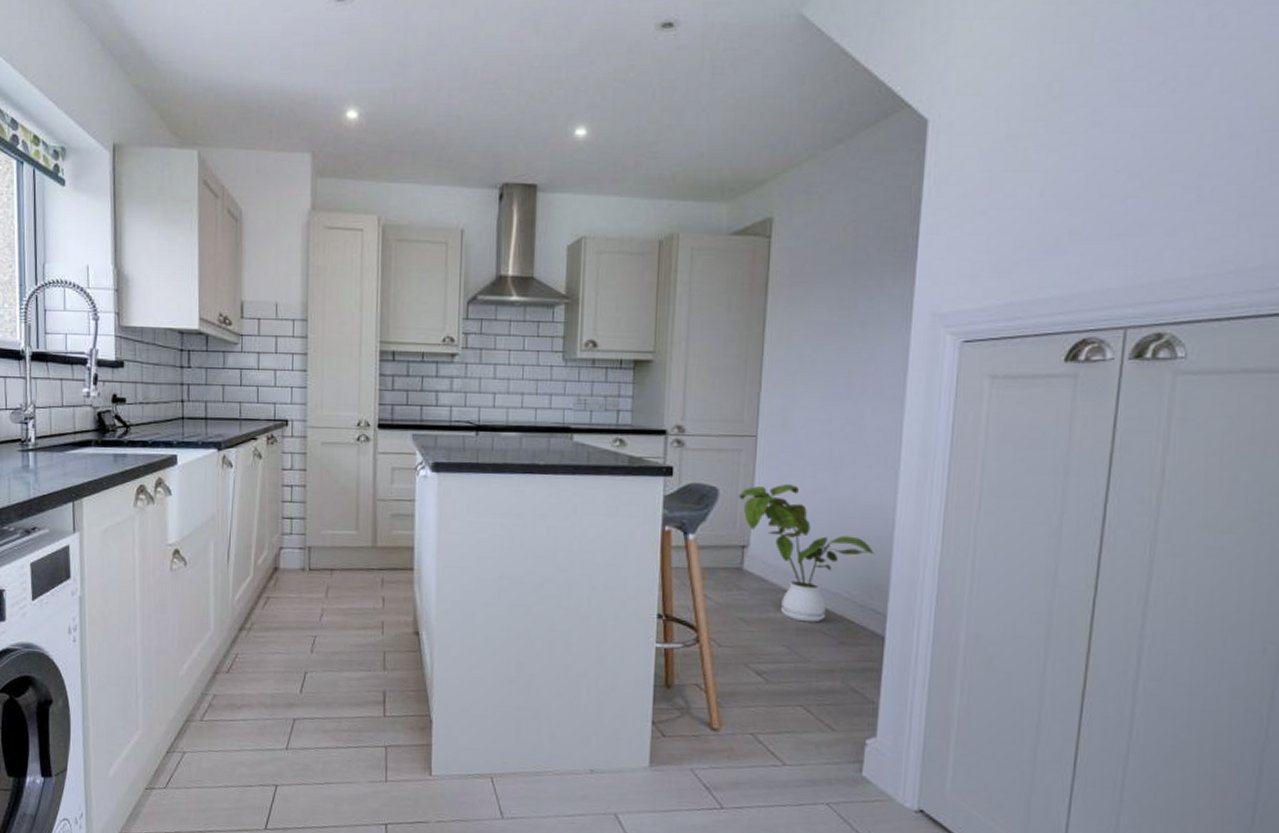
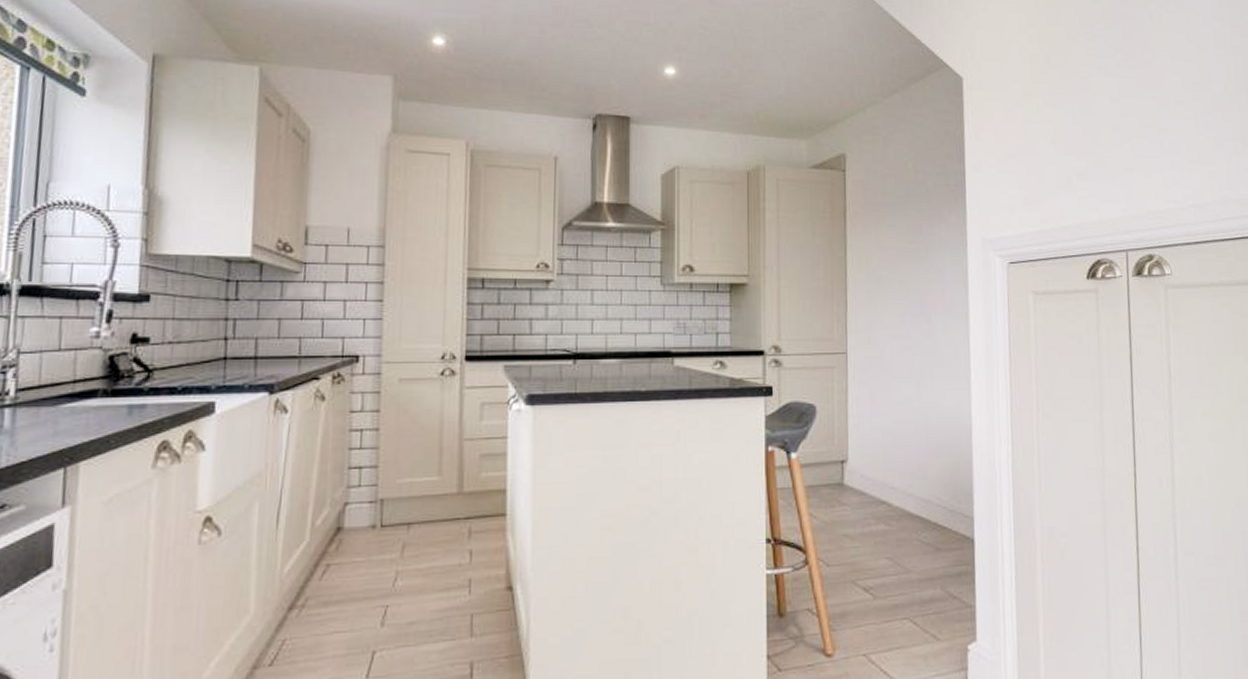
house plant: present [739,483,875,623] -> none [835,397,958,532]

